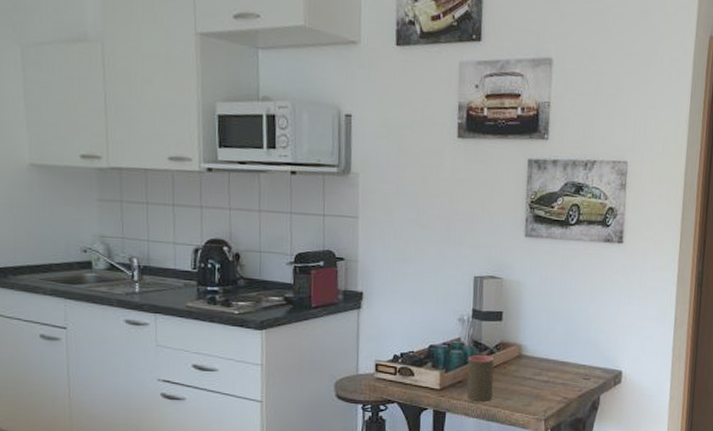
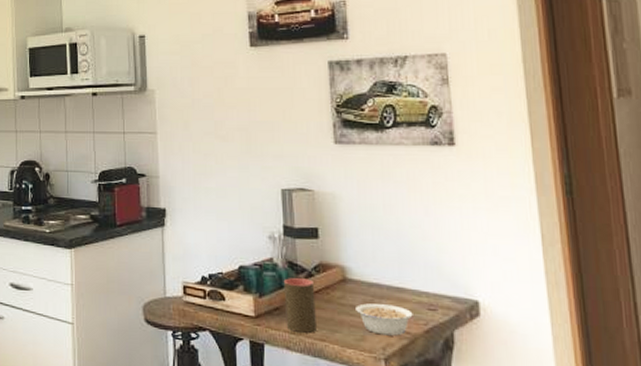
legume: none [526,375,571,401] -> present [356,303,413,336]

